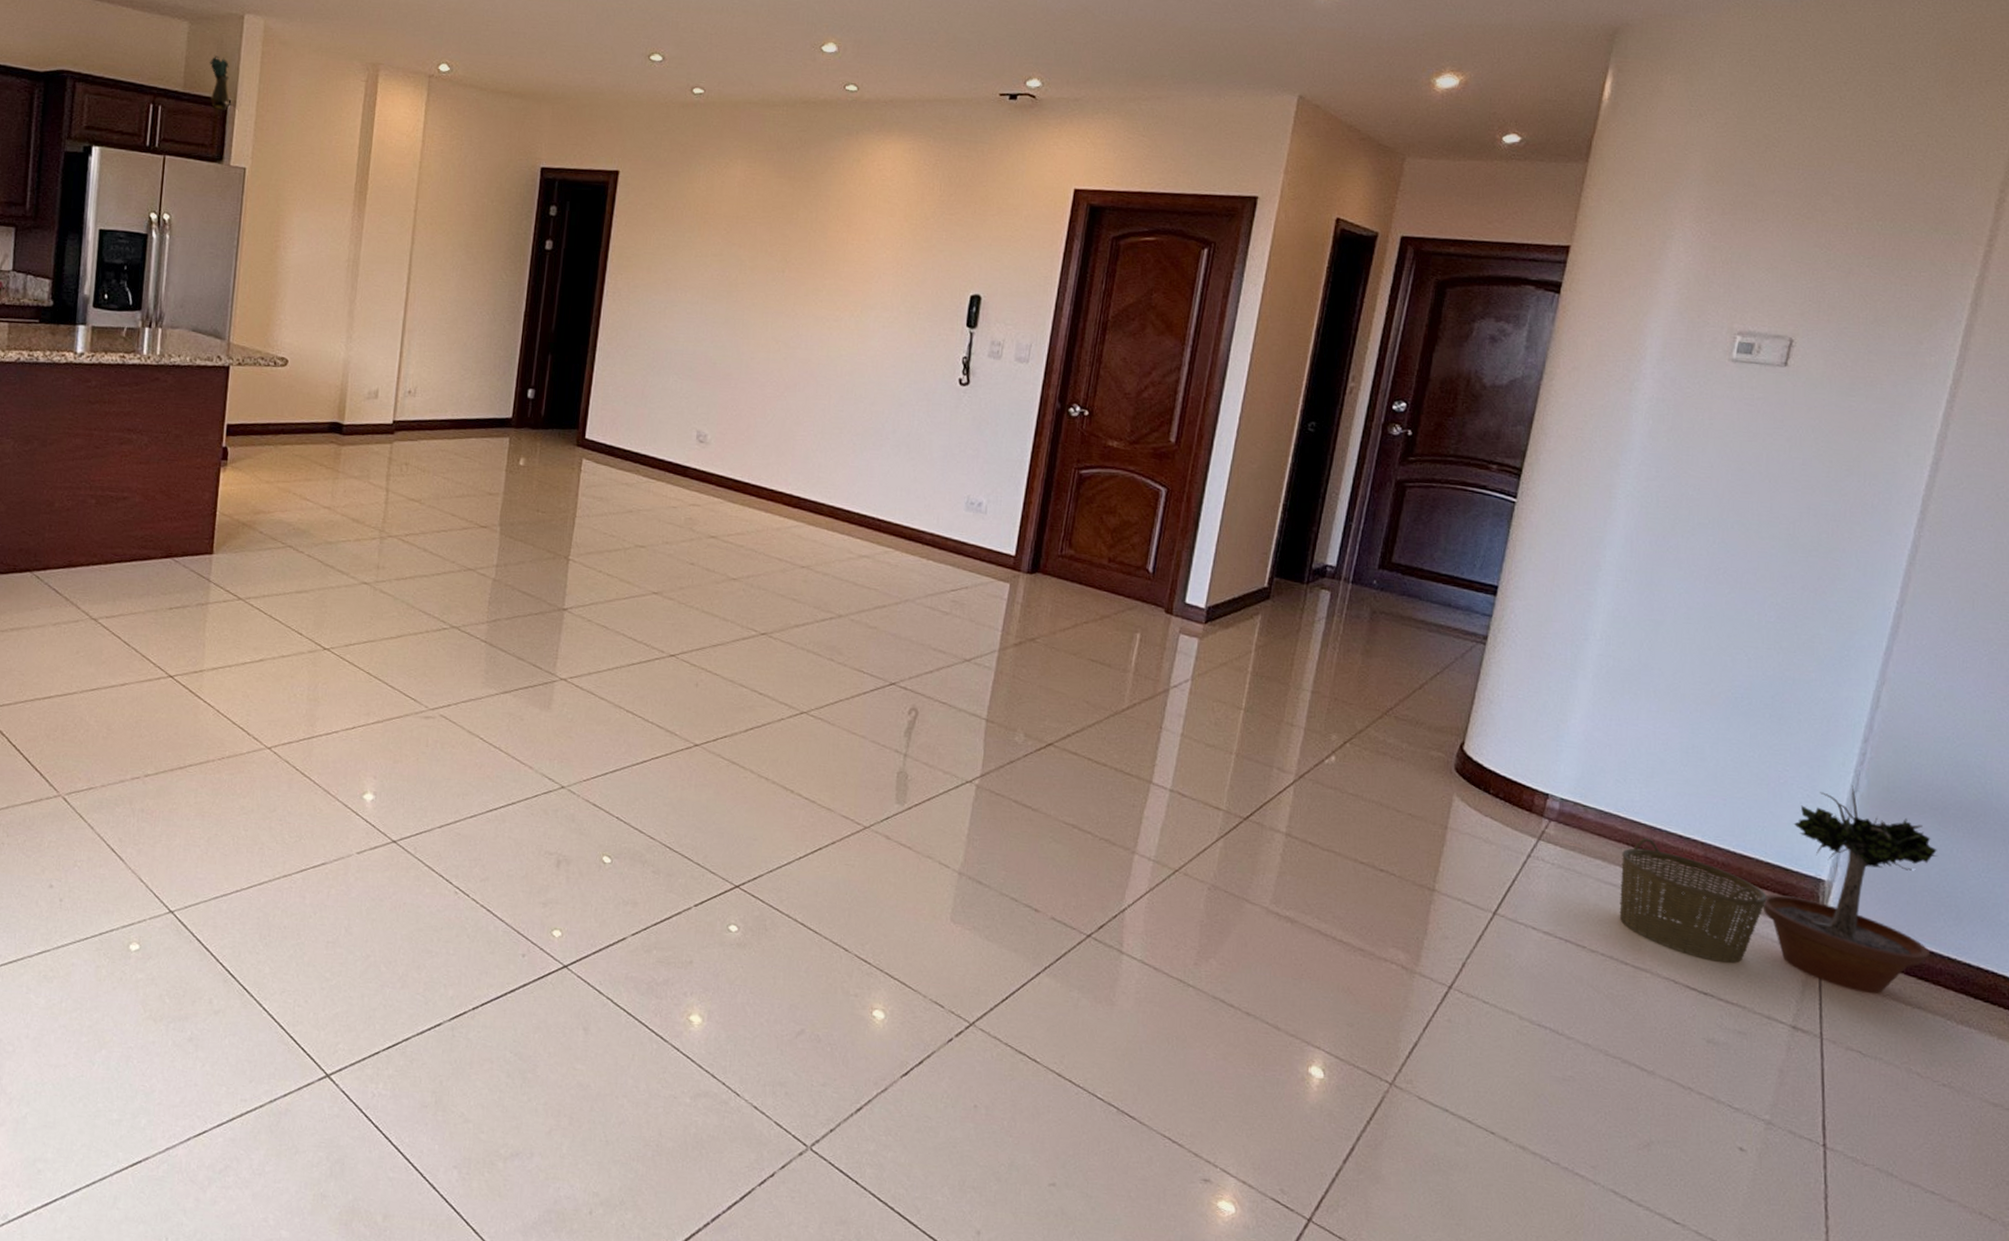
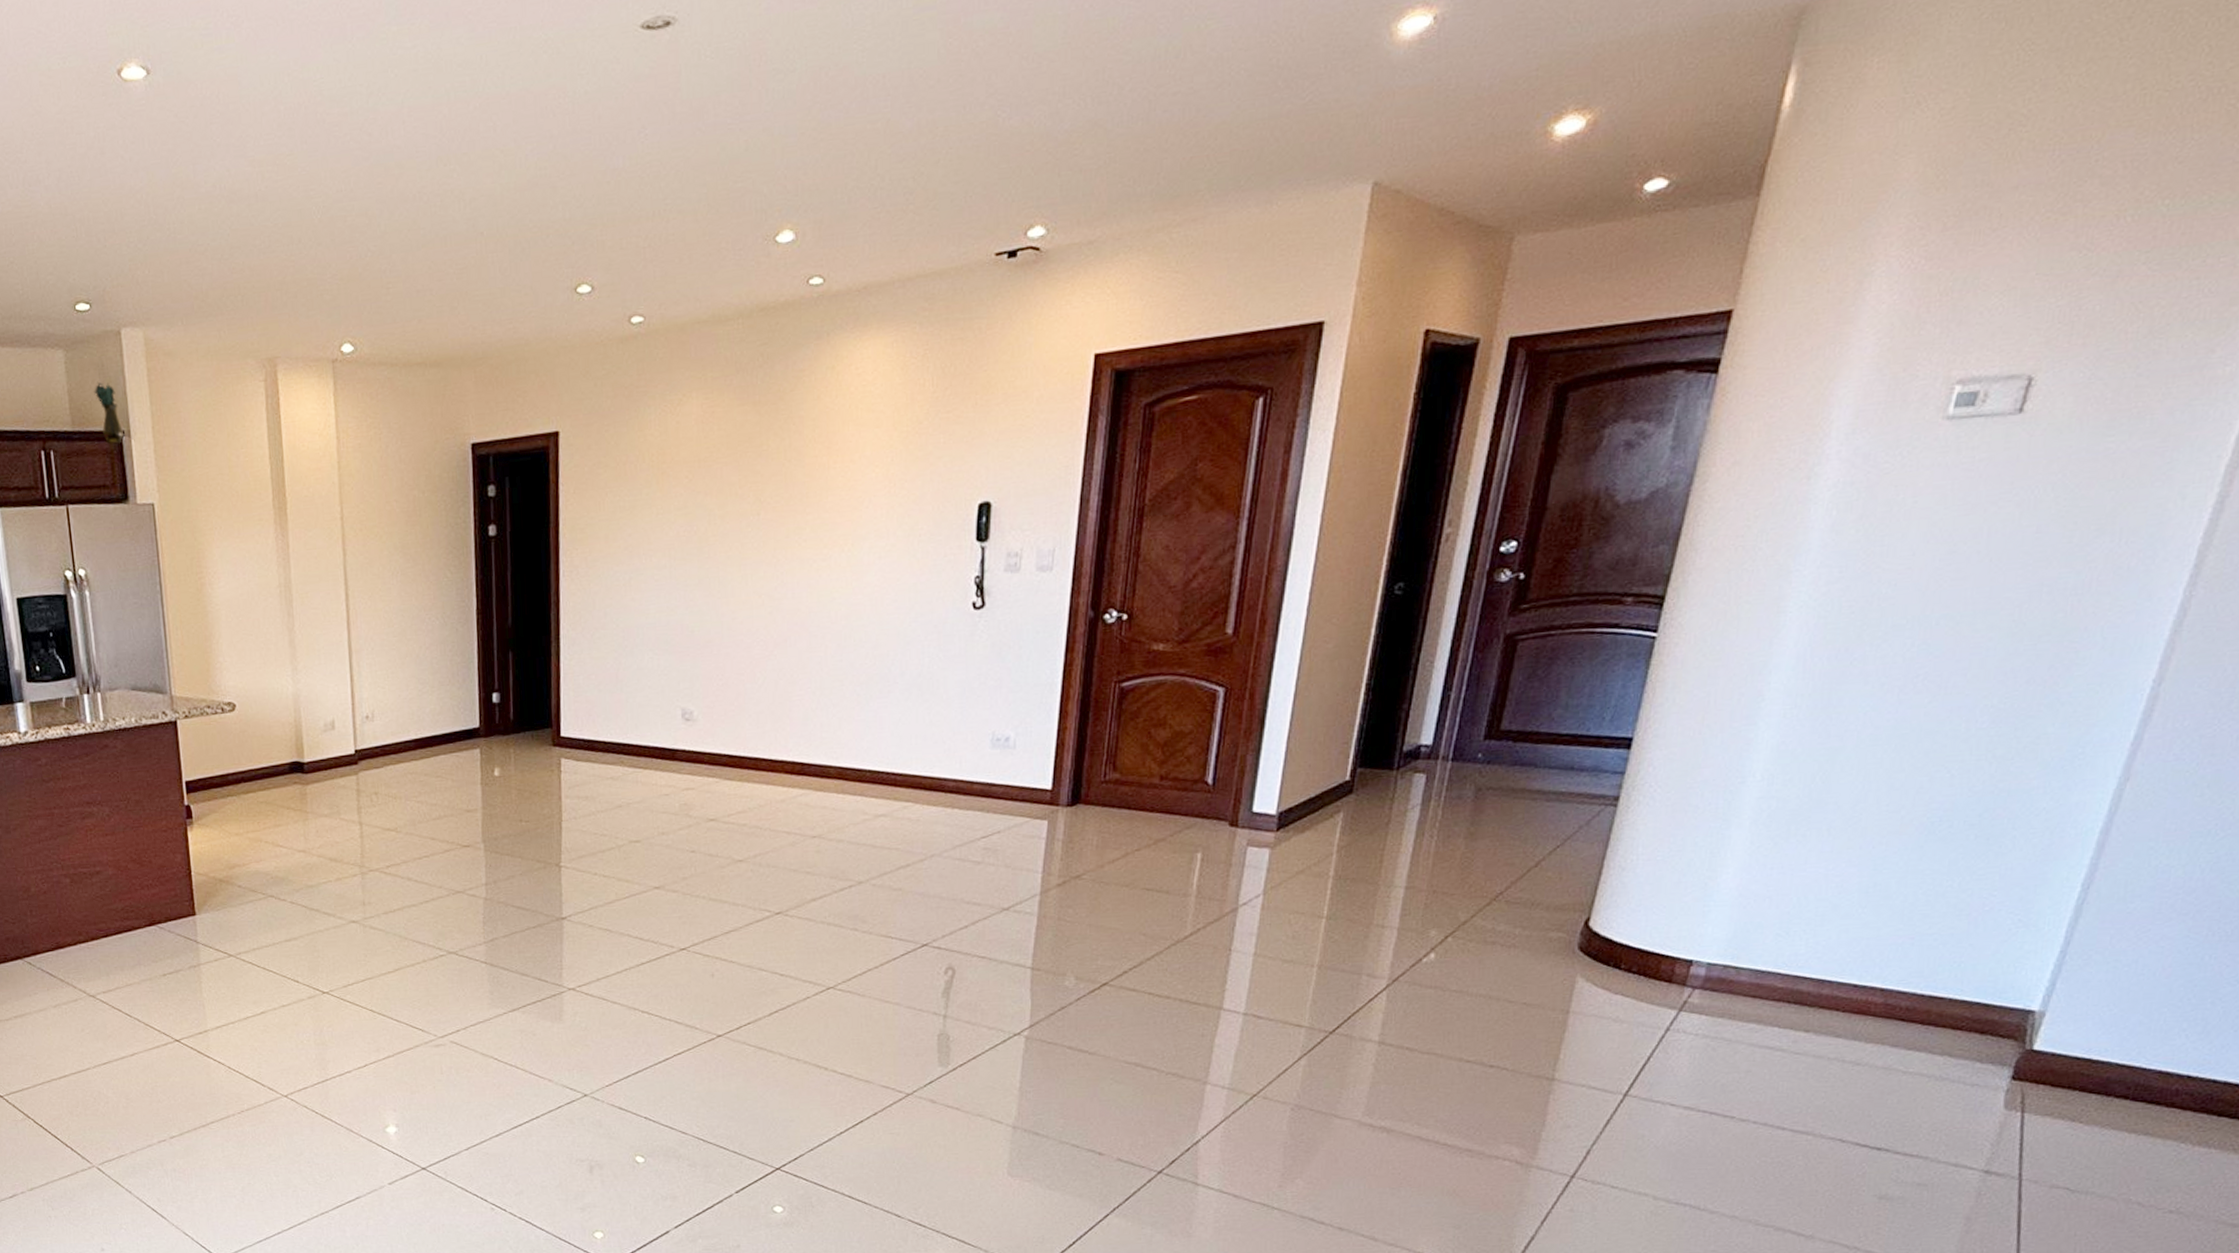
basket: present [1619,837,1767,964] -> none [1776,992,1961,1115]
potted tree: present [1762,785,1938,994] -> none [1954,901,2184,1126]

